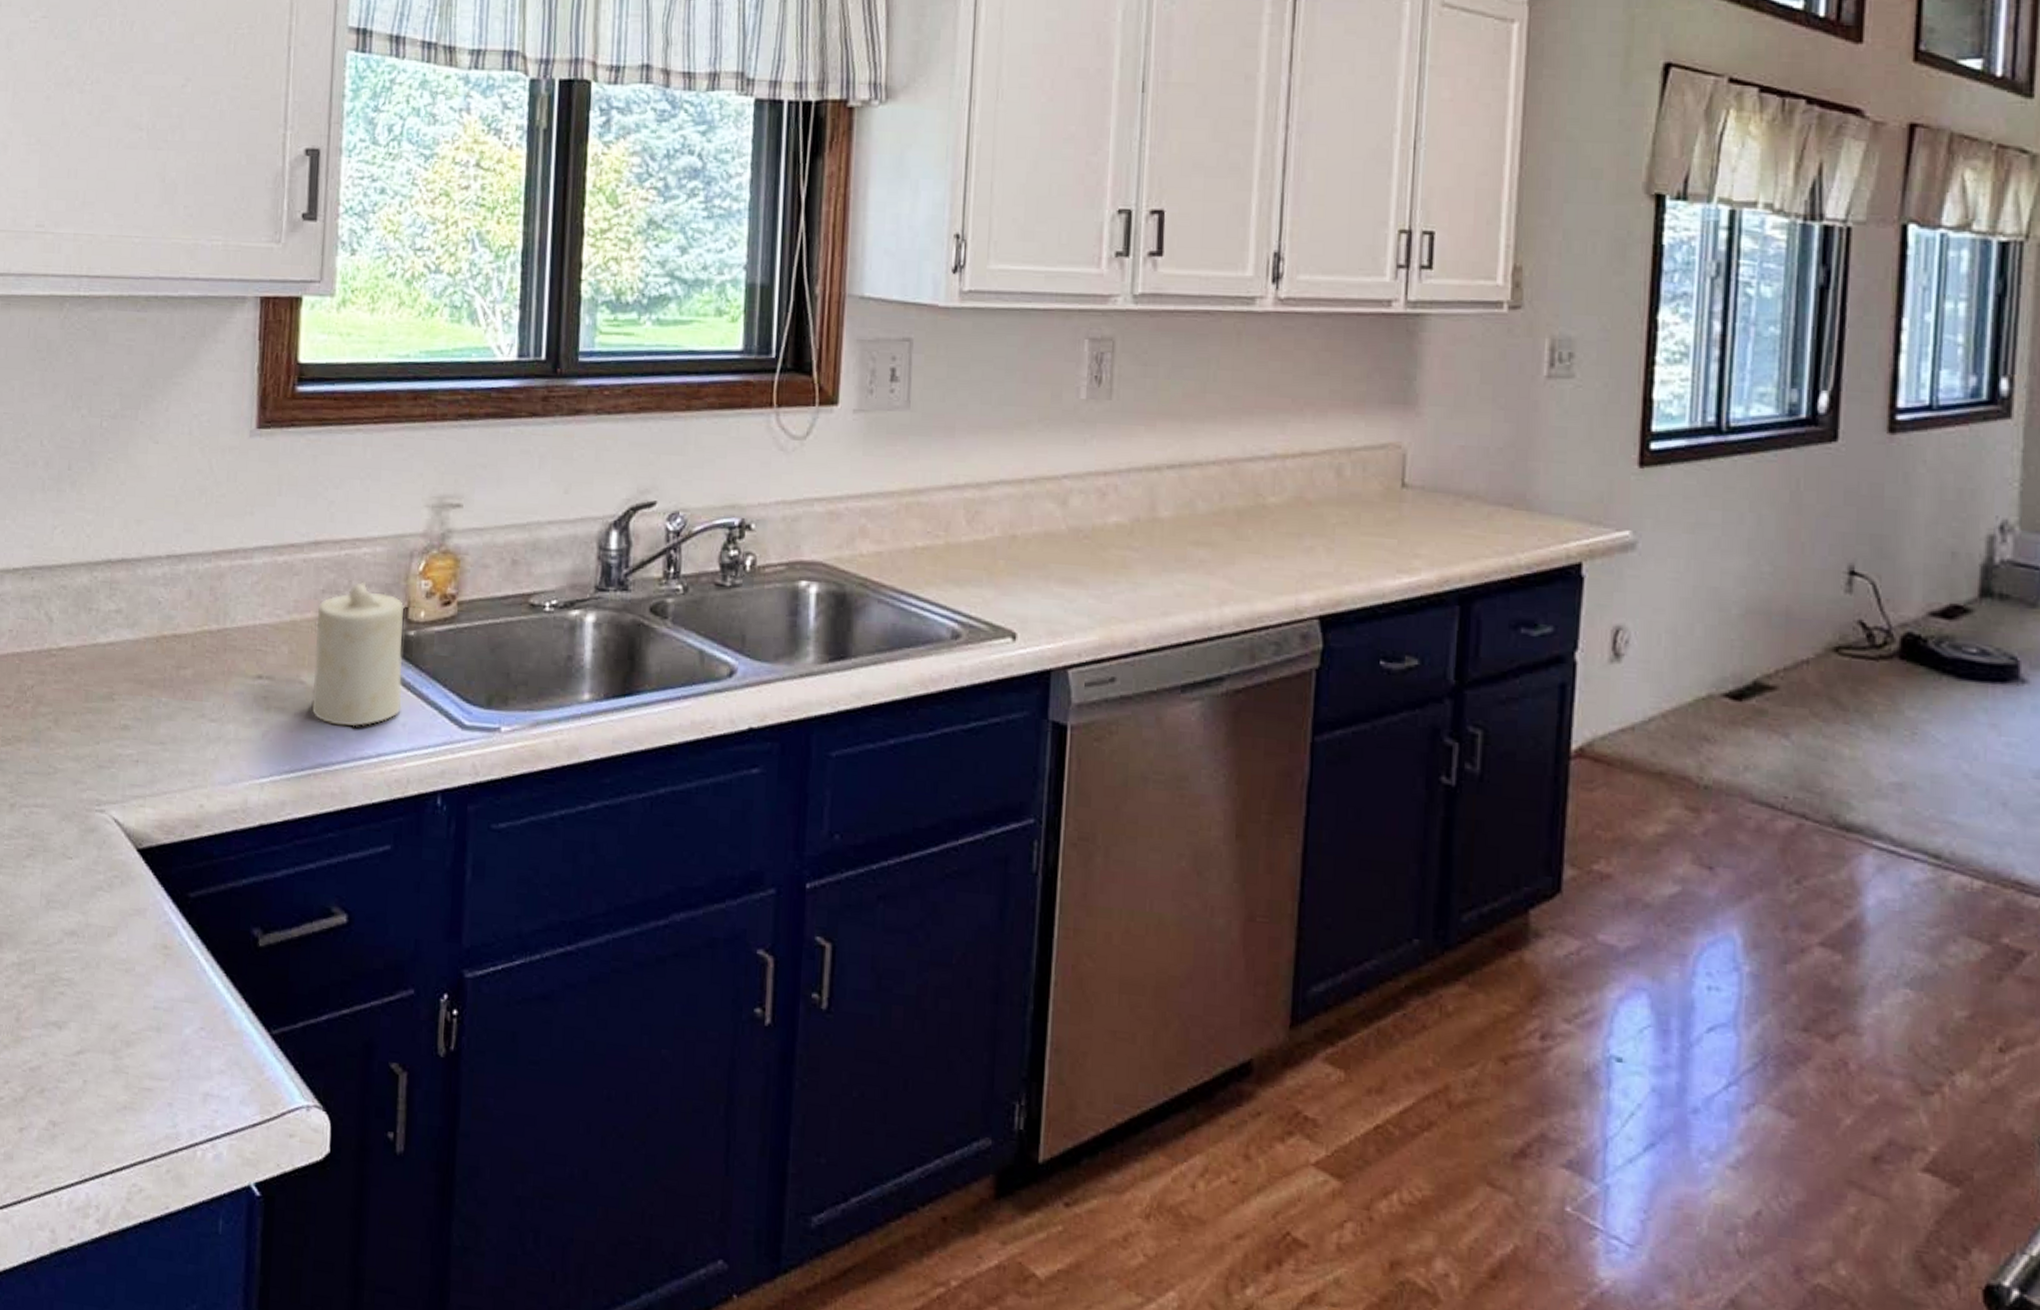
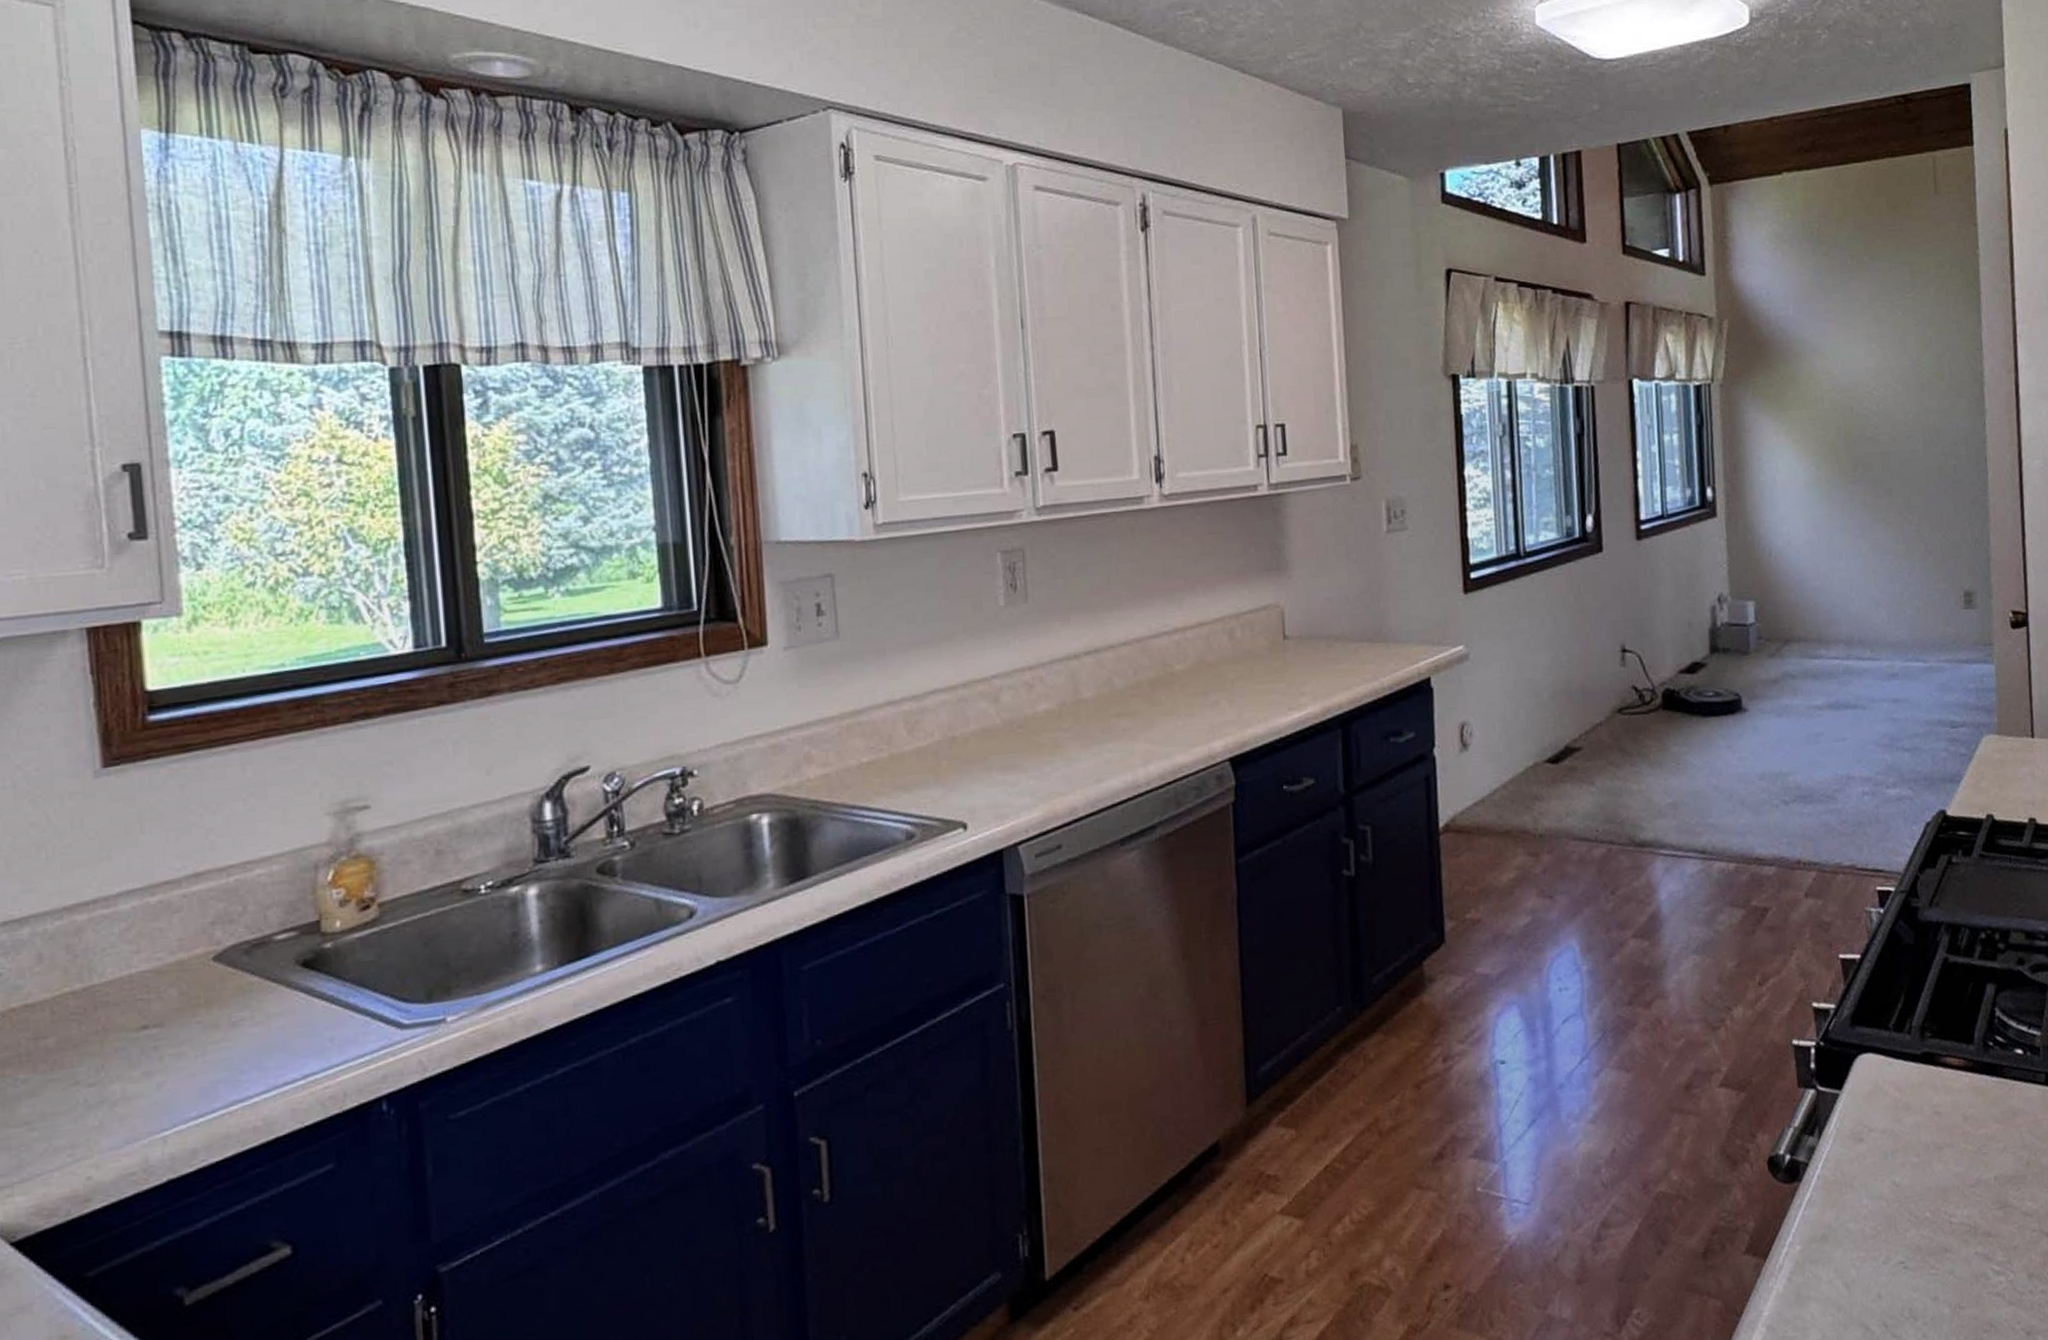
candle: present [311,581,405,727] -> none [207,903,327,1058]

